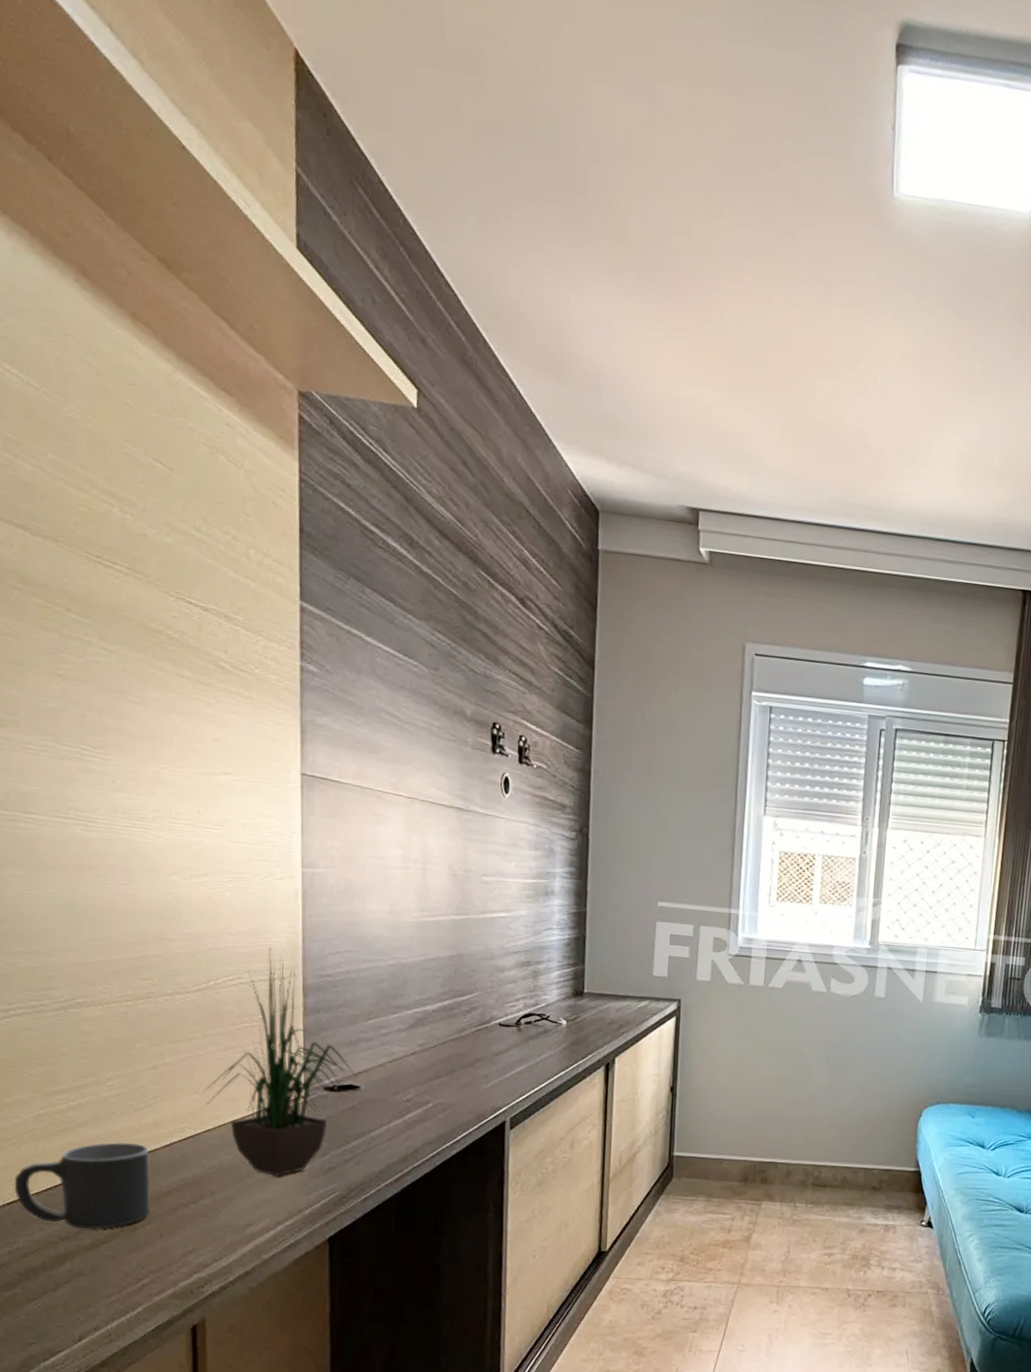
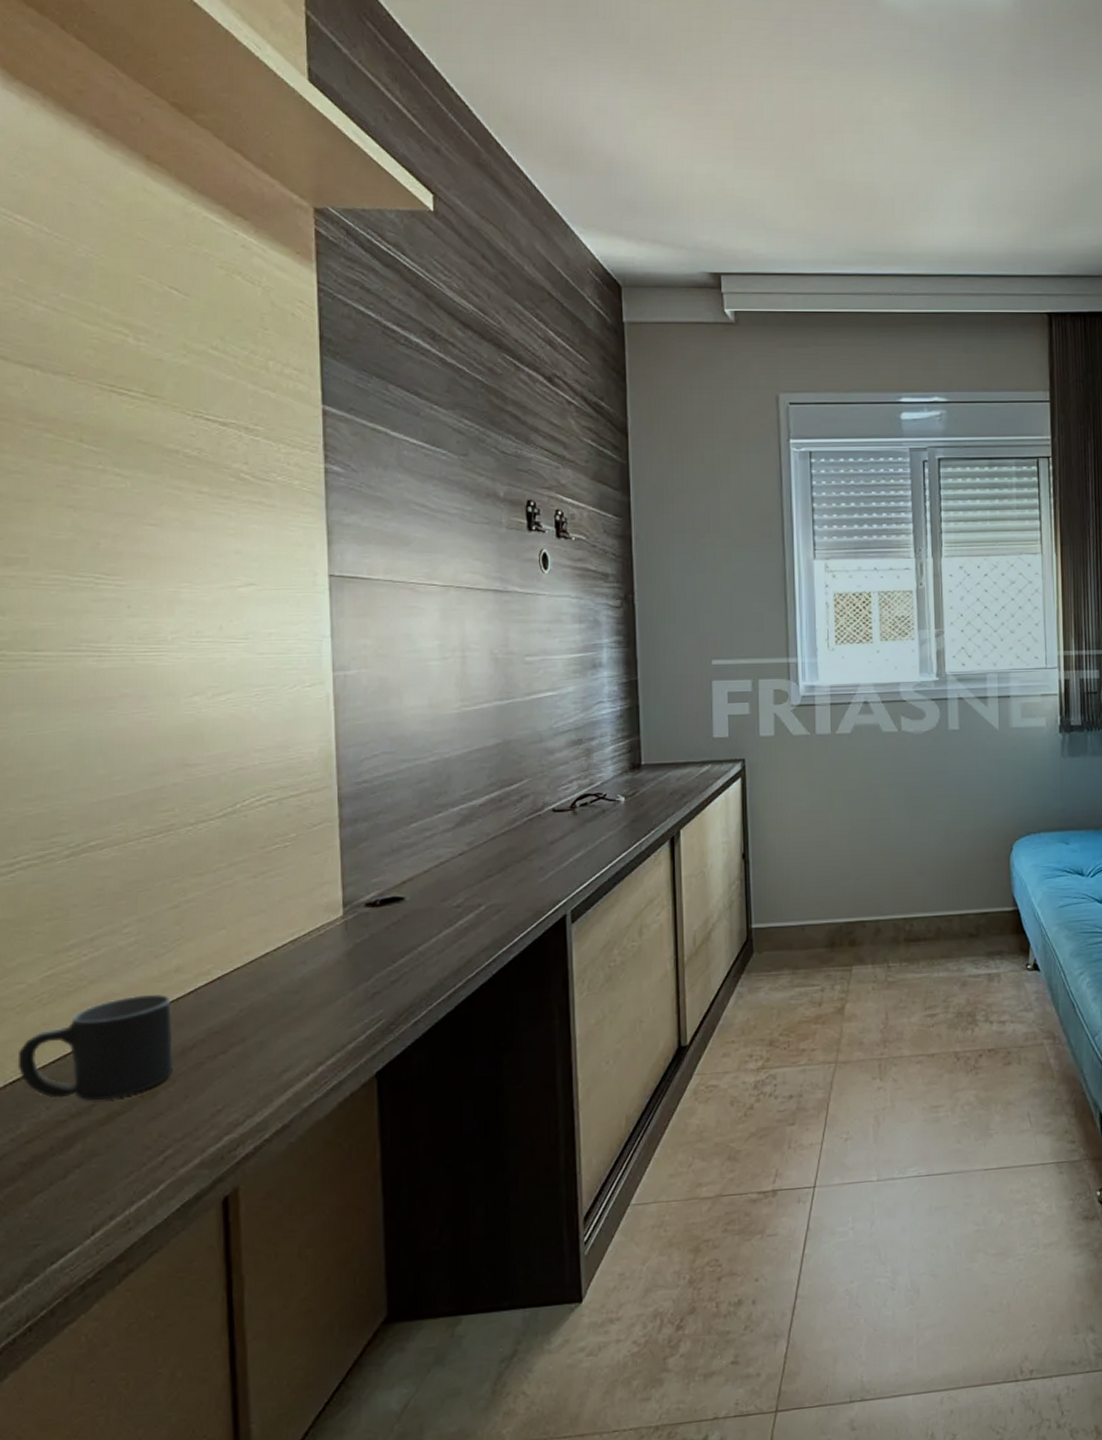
potted plant: present [201,947,357,1176] -> none [229,760,401,1010]

